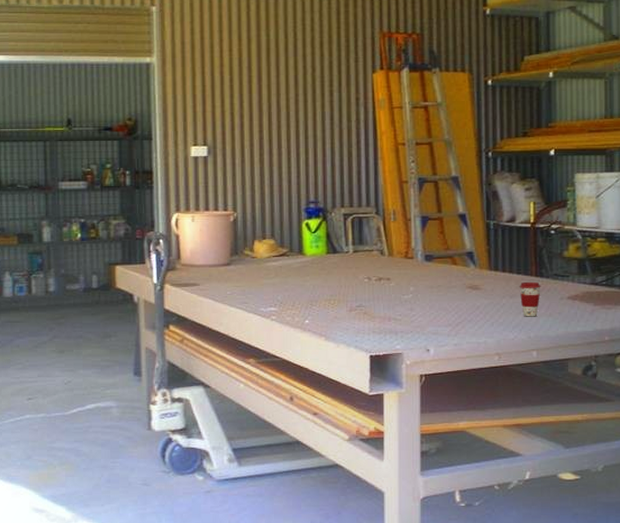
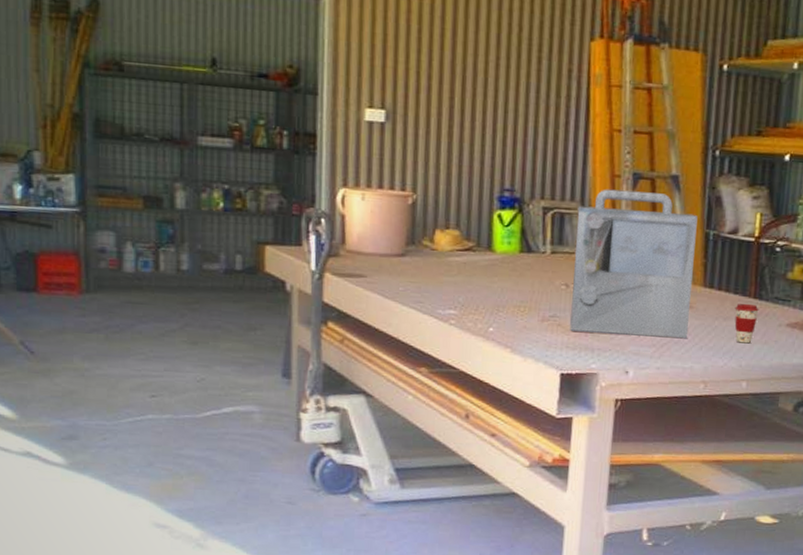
toolbox: none [373,193,479,317] -> present [570,189,698,339]

